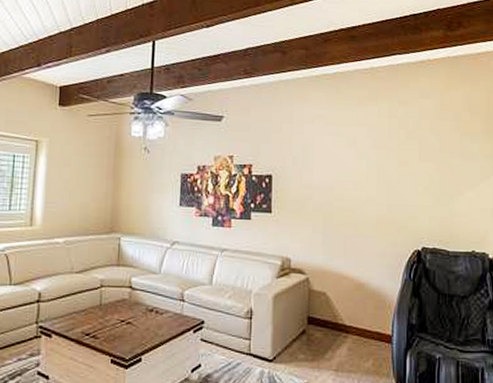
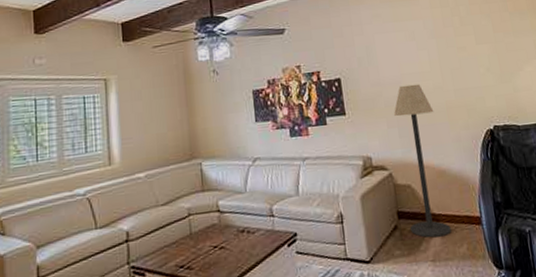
floor lamp: none [319,192,363,348] -> present [394,84,451,238]

